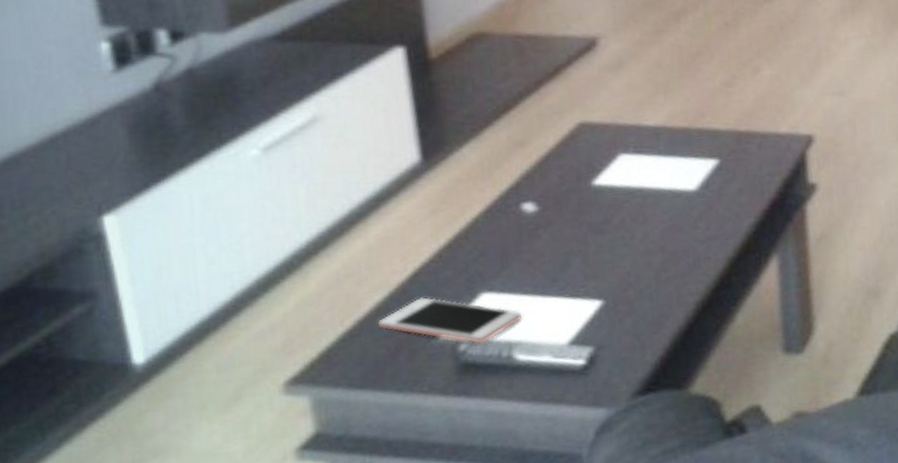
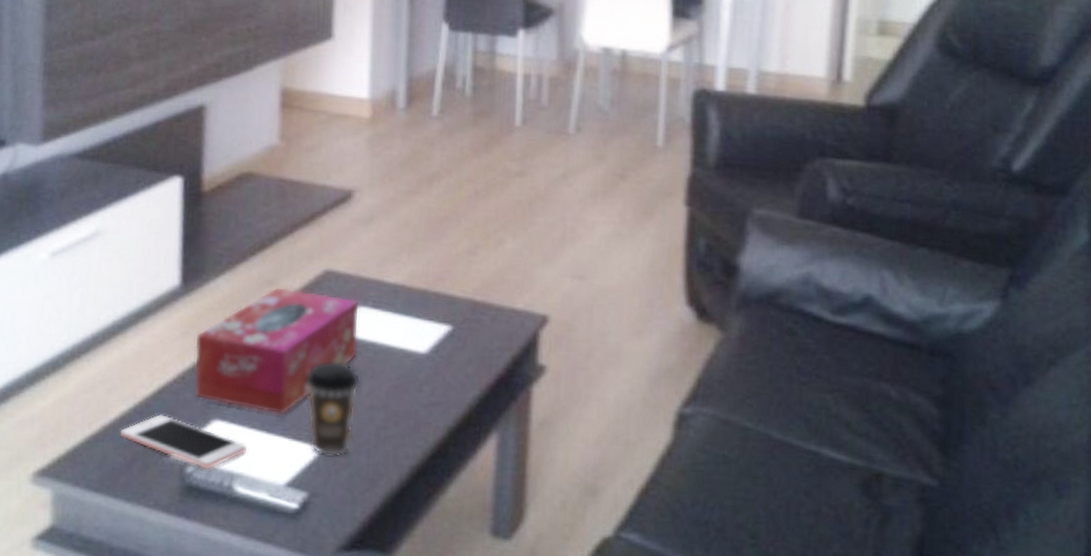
tissue box: none [446,146,626,276] -> present [194,286,360,414]
coffee cup: none [575,212,633,309] -> present [306,362,361,457]

